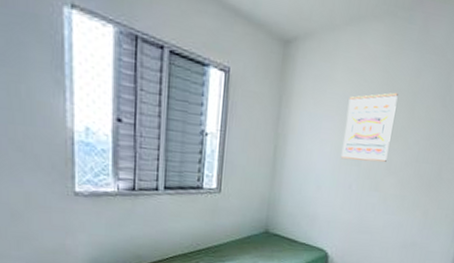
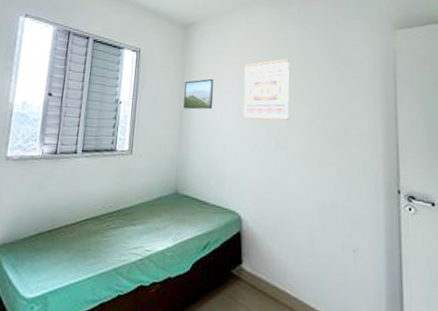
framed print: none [278,111,314,147] -> present [183,78,214,110]

